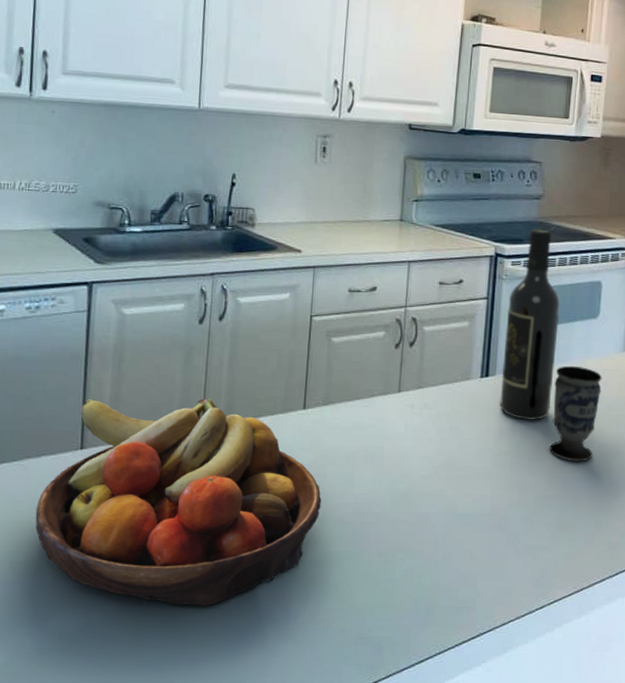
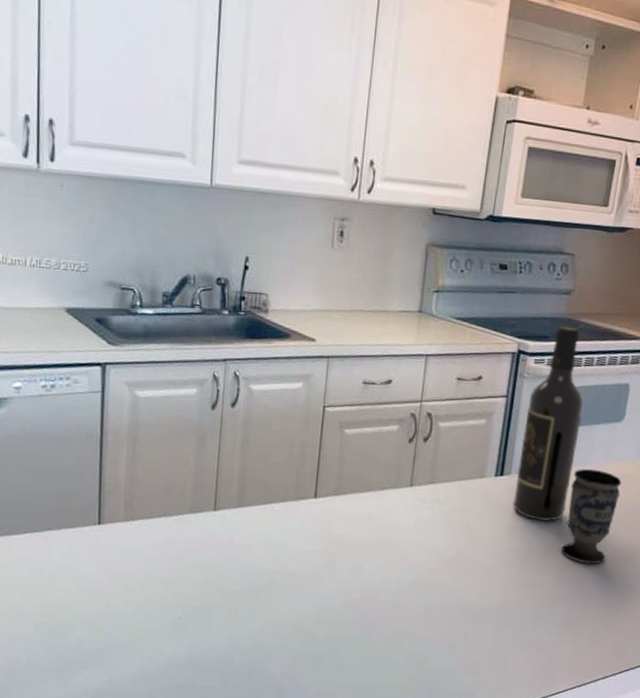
fruit bowl: present [35,398,322,606] -> none [57,477,331,675]

